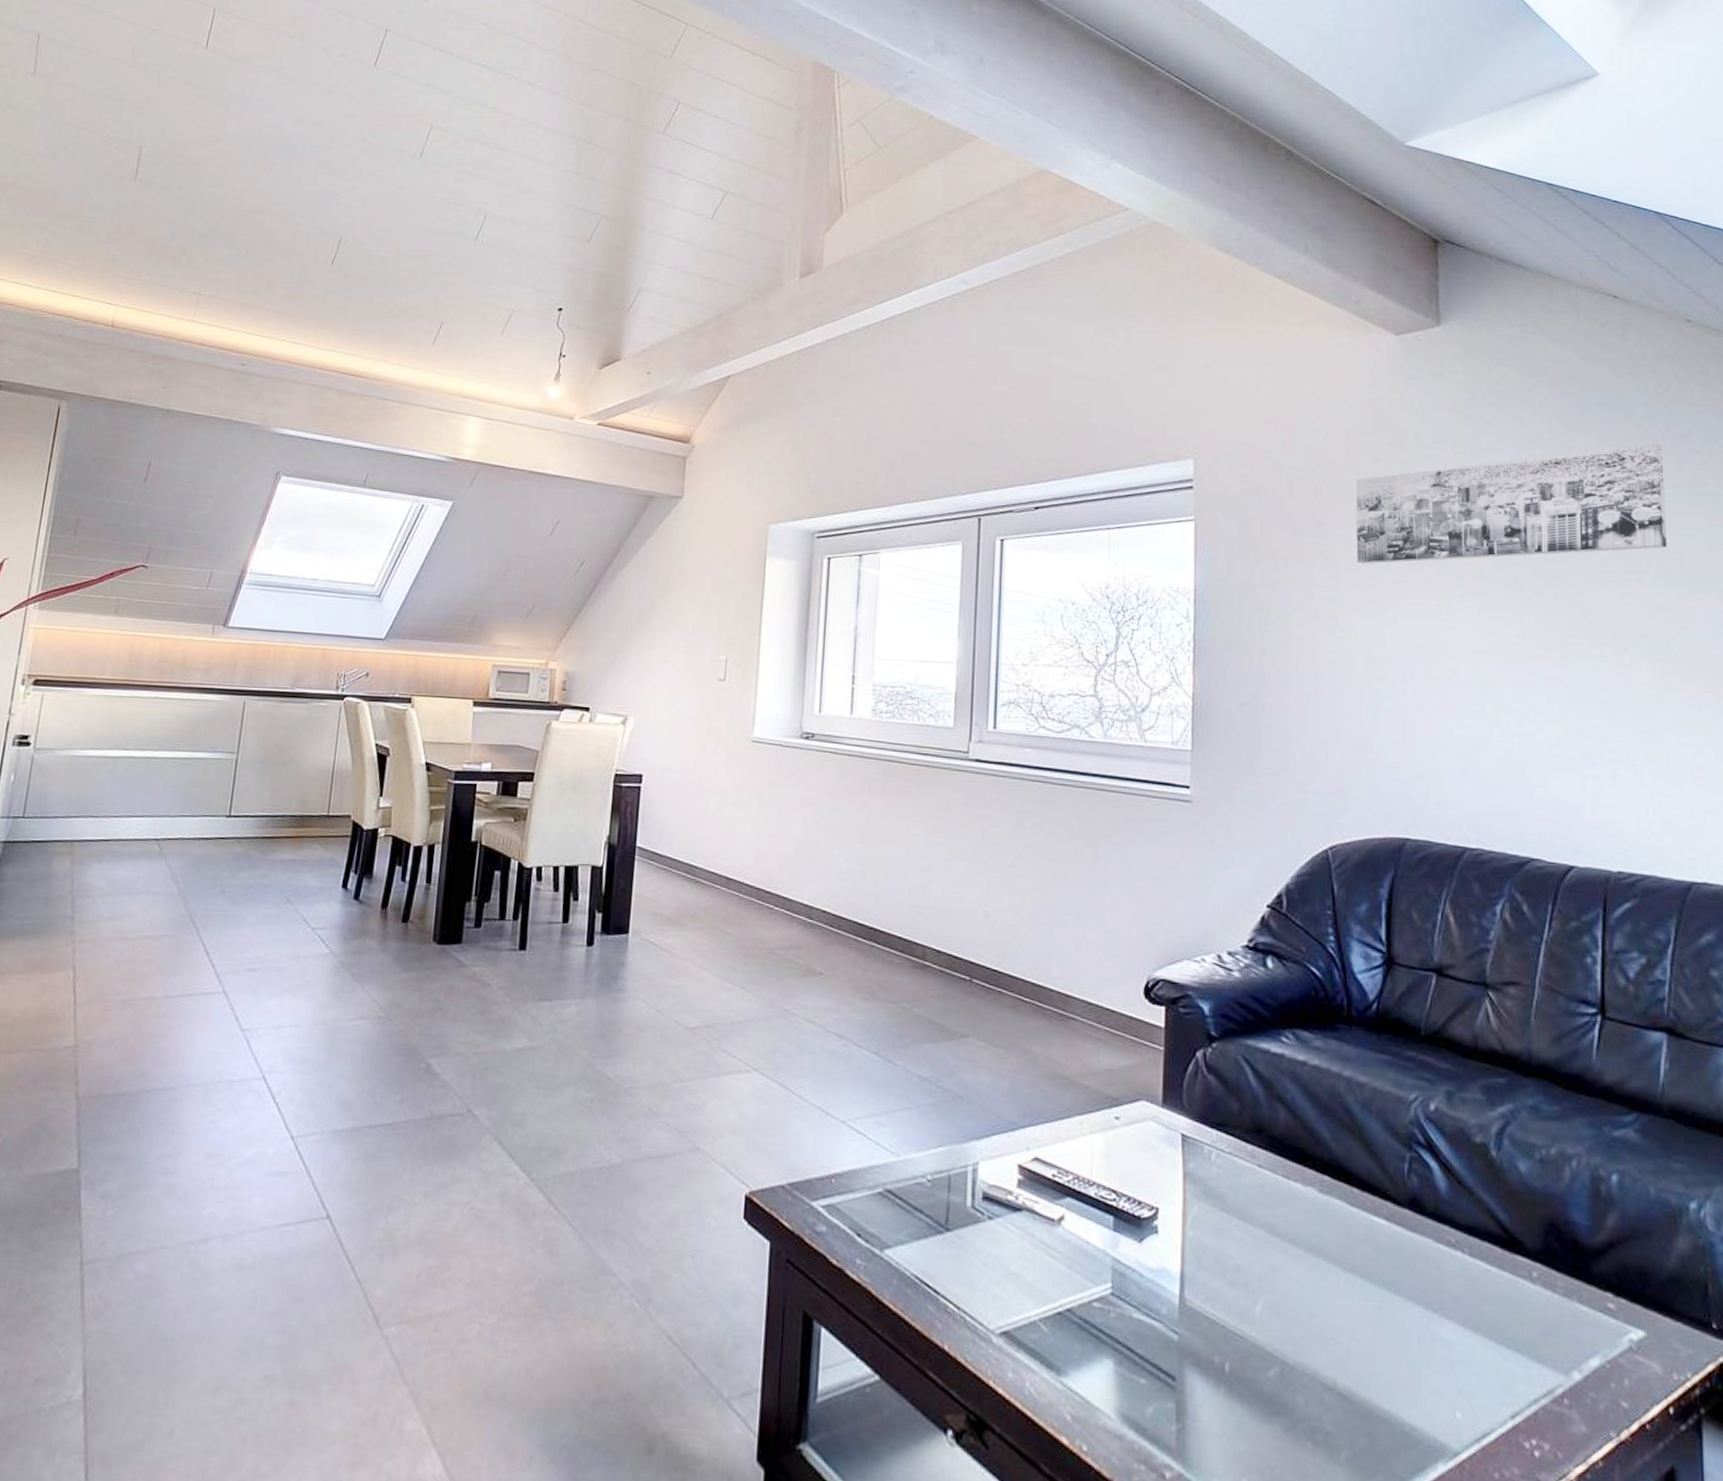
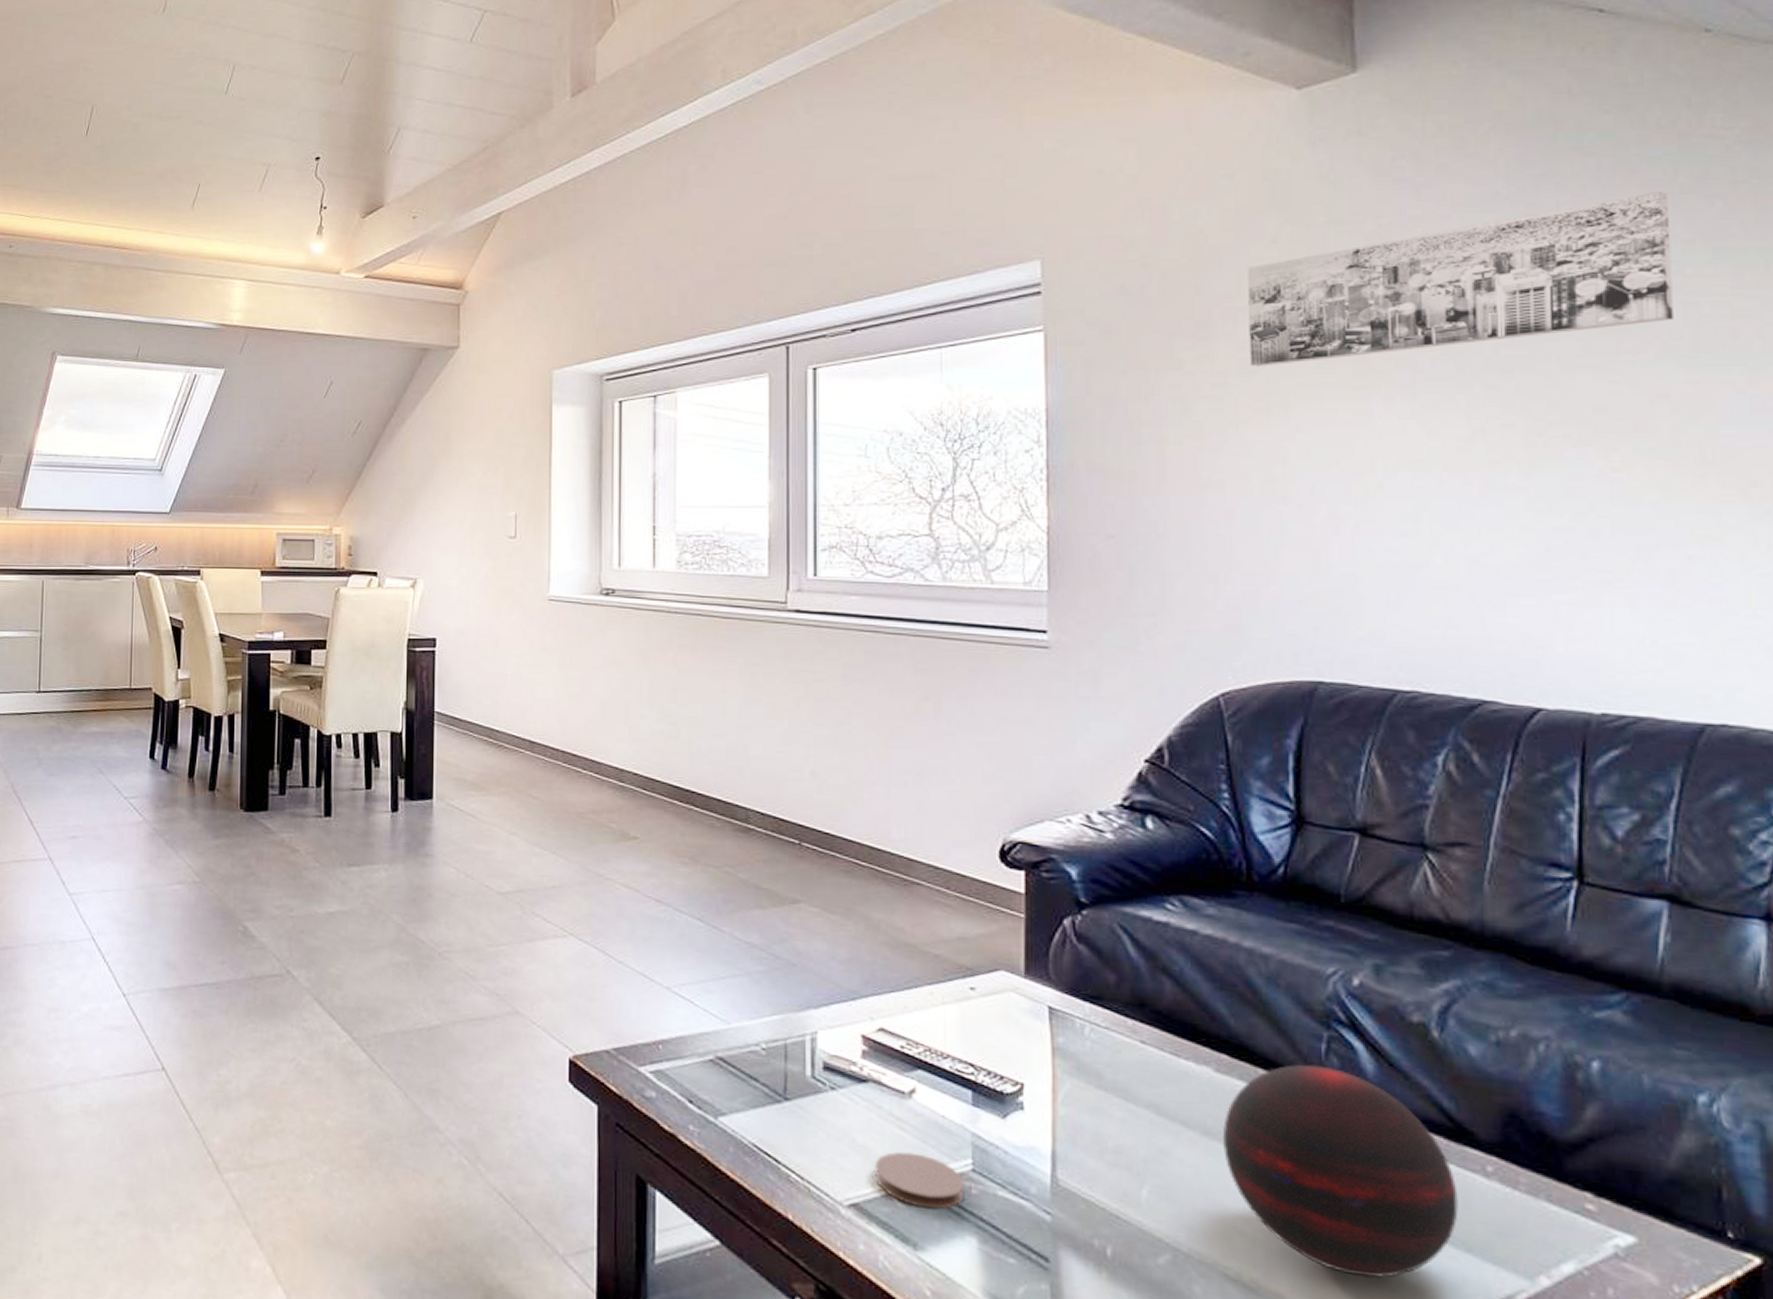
coaster: none [1025,1278,1105,1334] -> present [875,1151,965,1210]
decorative orb: none [1324,1183,1511,1381] -> present [1223,1064,1459,1279]

